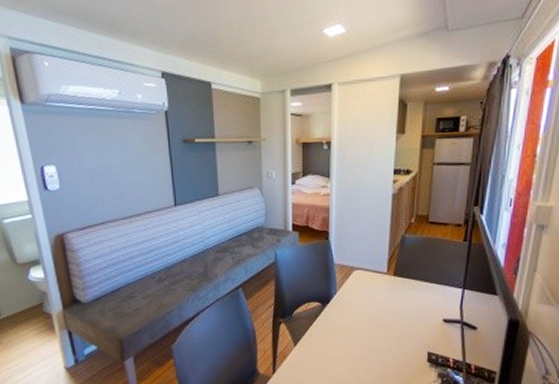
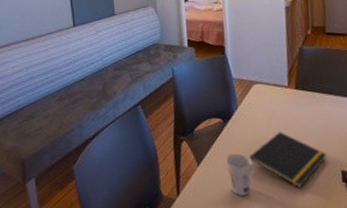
cup: none [320,335,347,374] -> present [224,153,253,196]
notepad: none [344,316,416,367] -> present [250,132,327,188]

